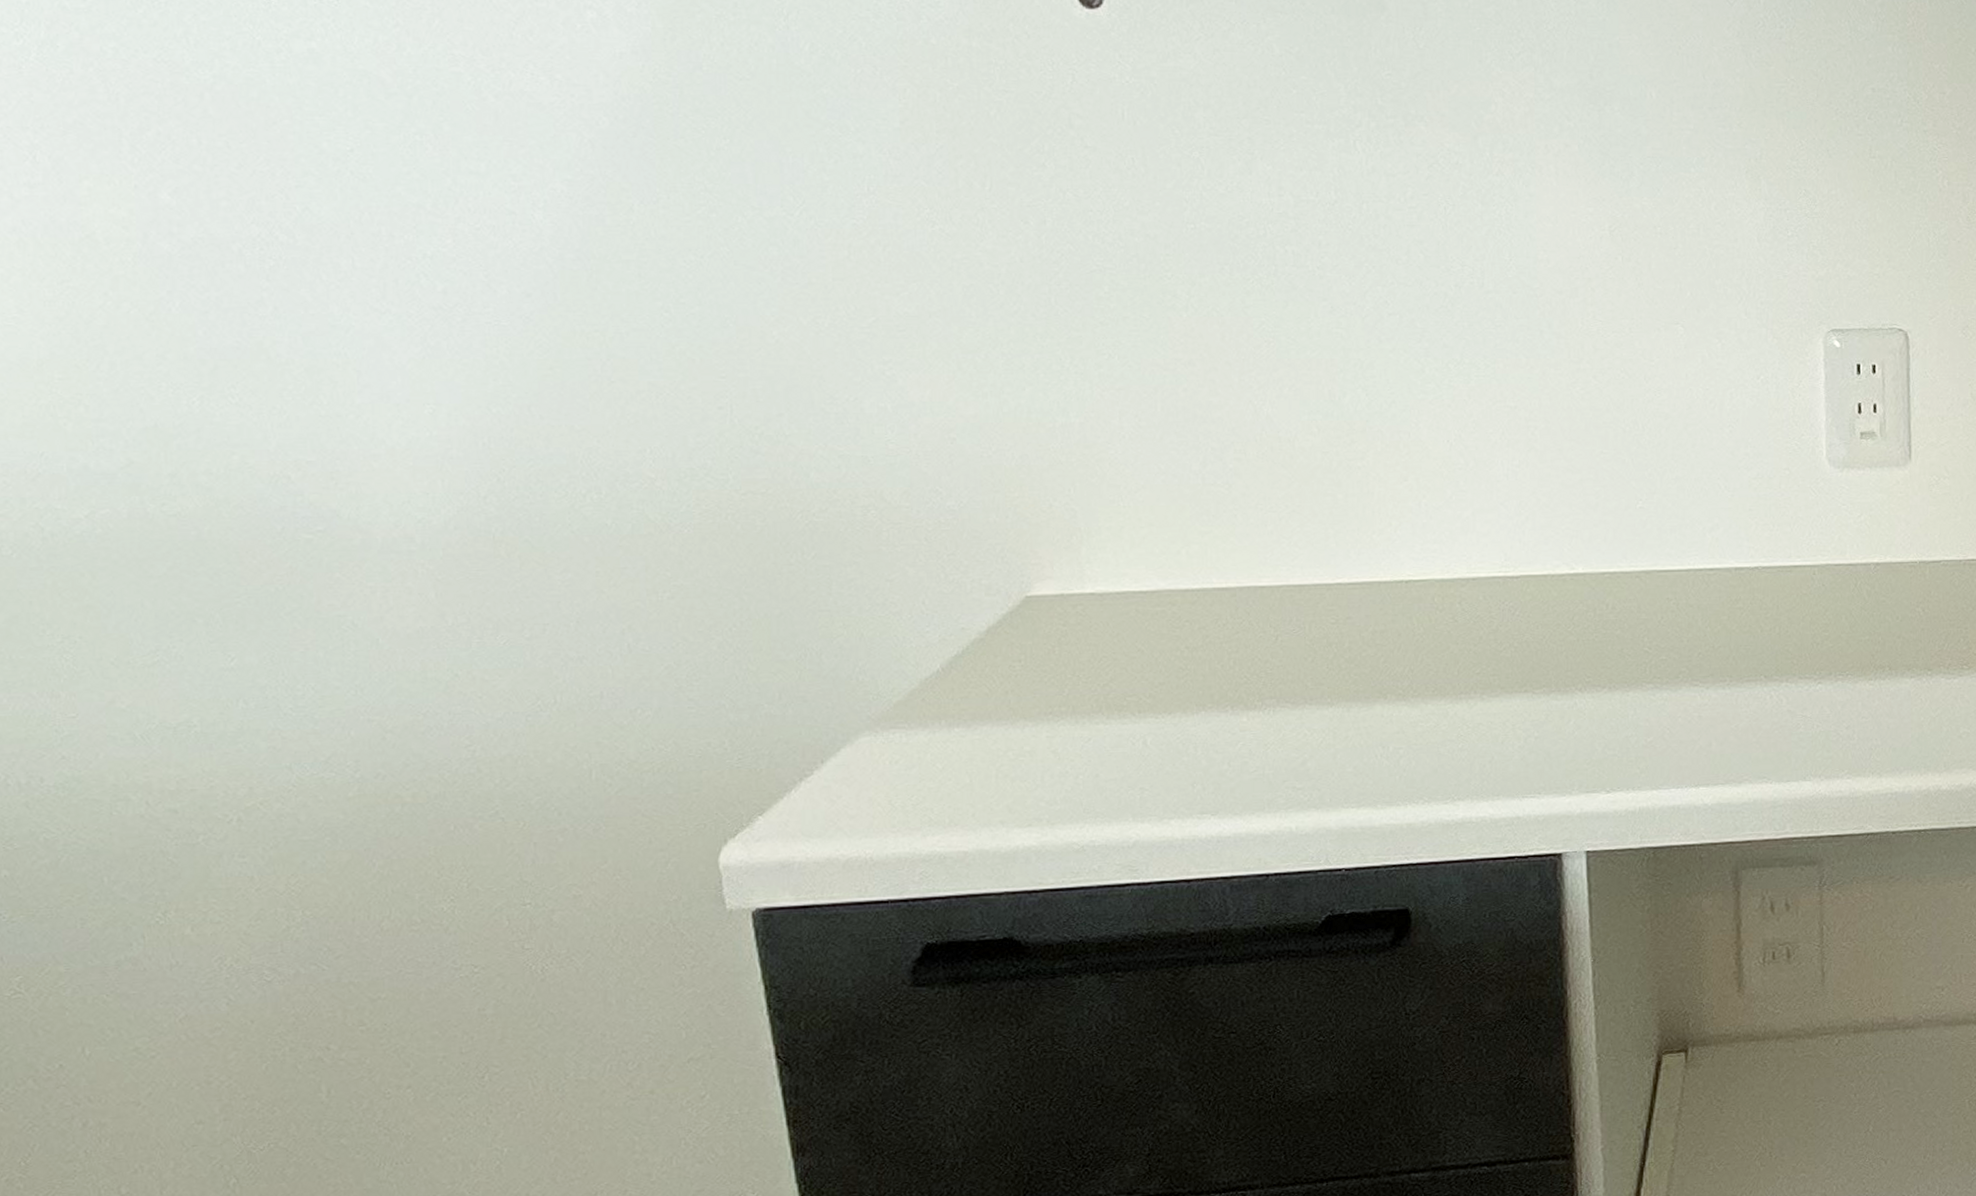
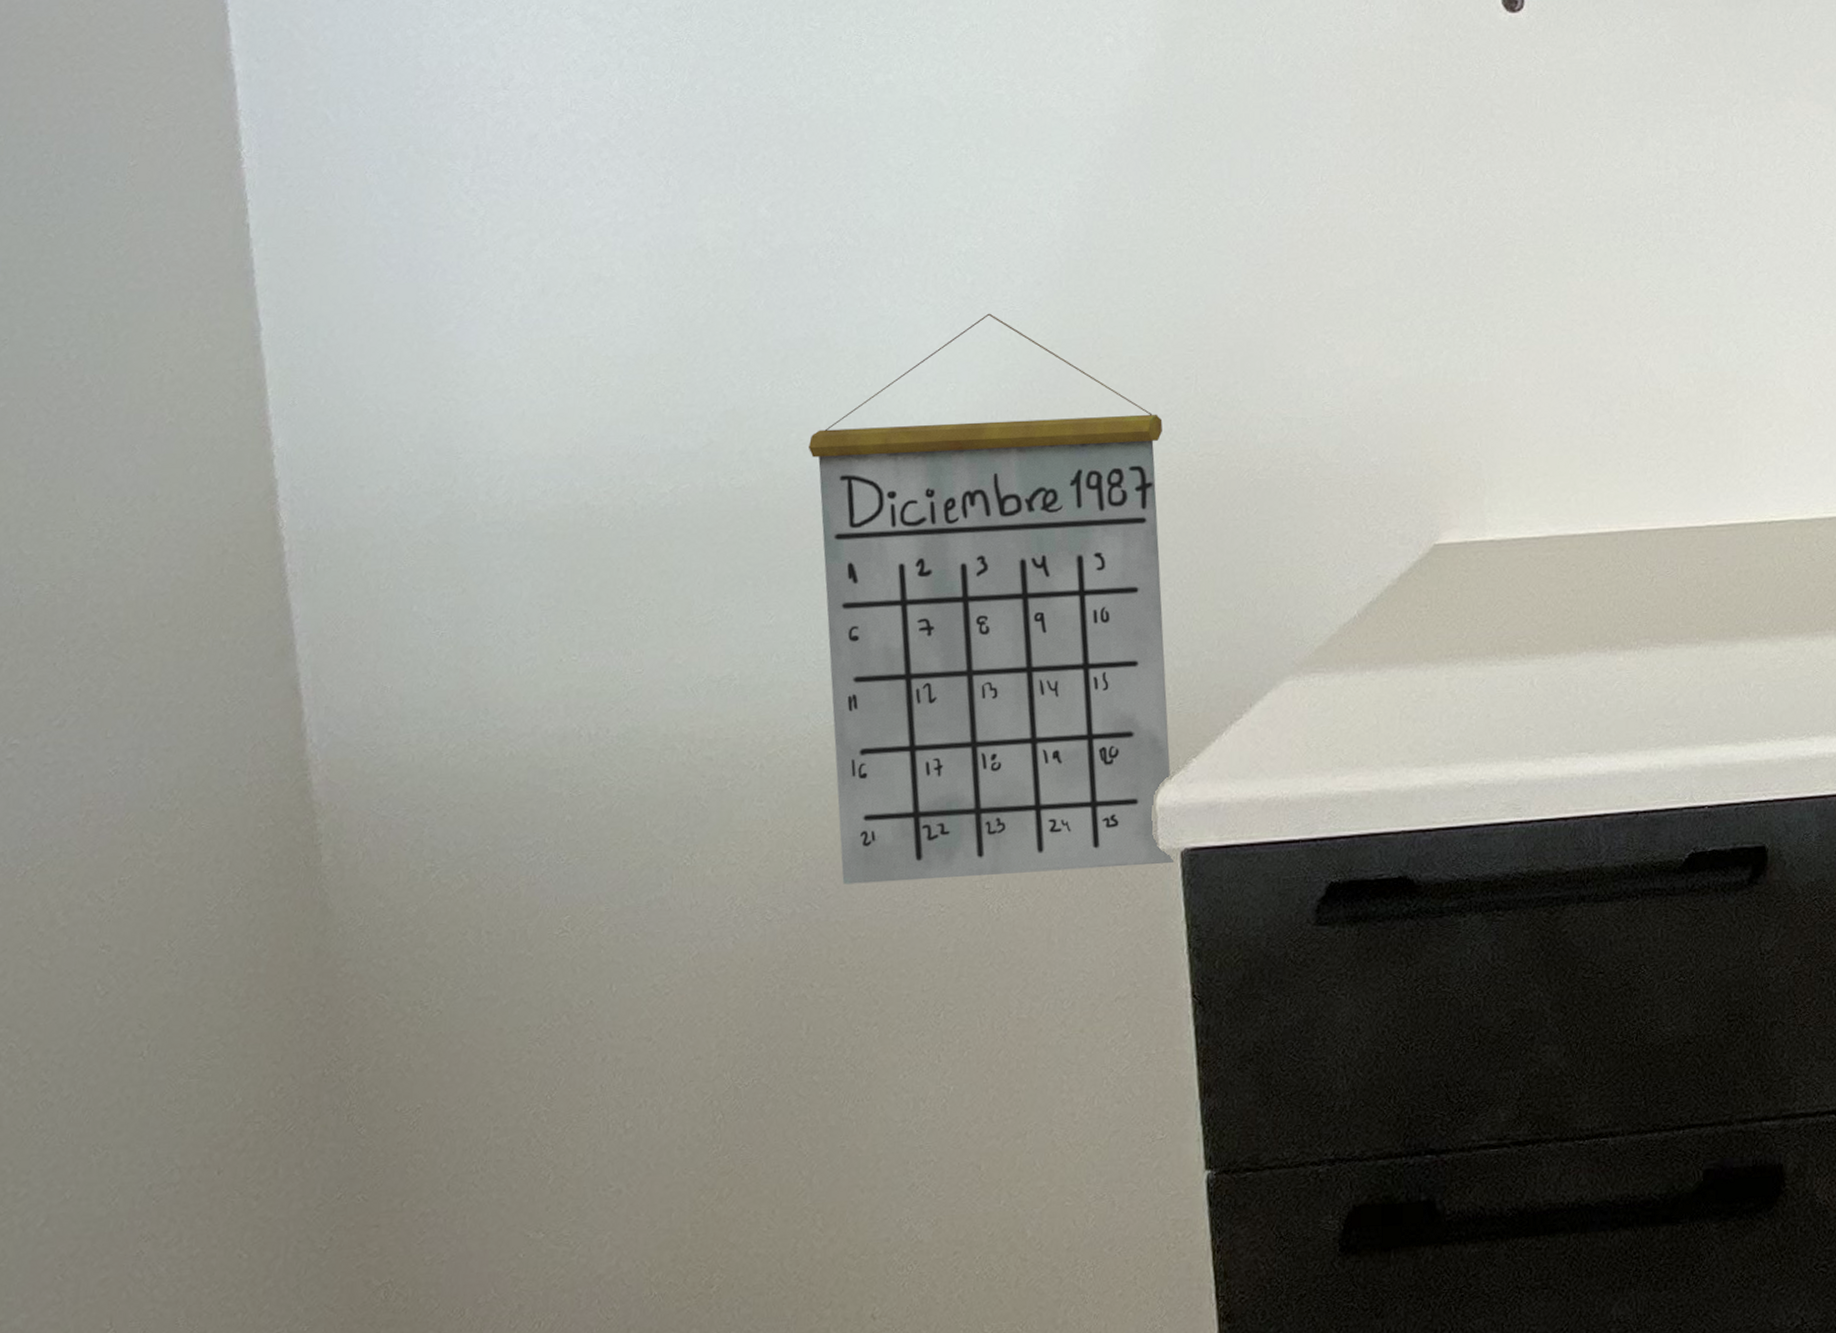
calendar: none [255,327,745,945] -> present [808,313,1175,885]

